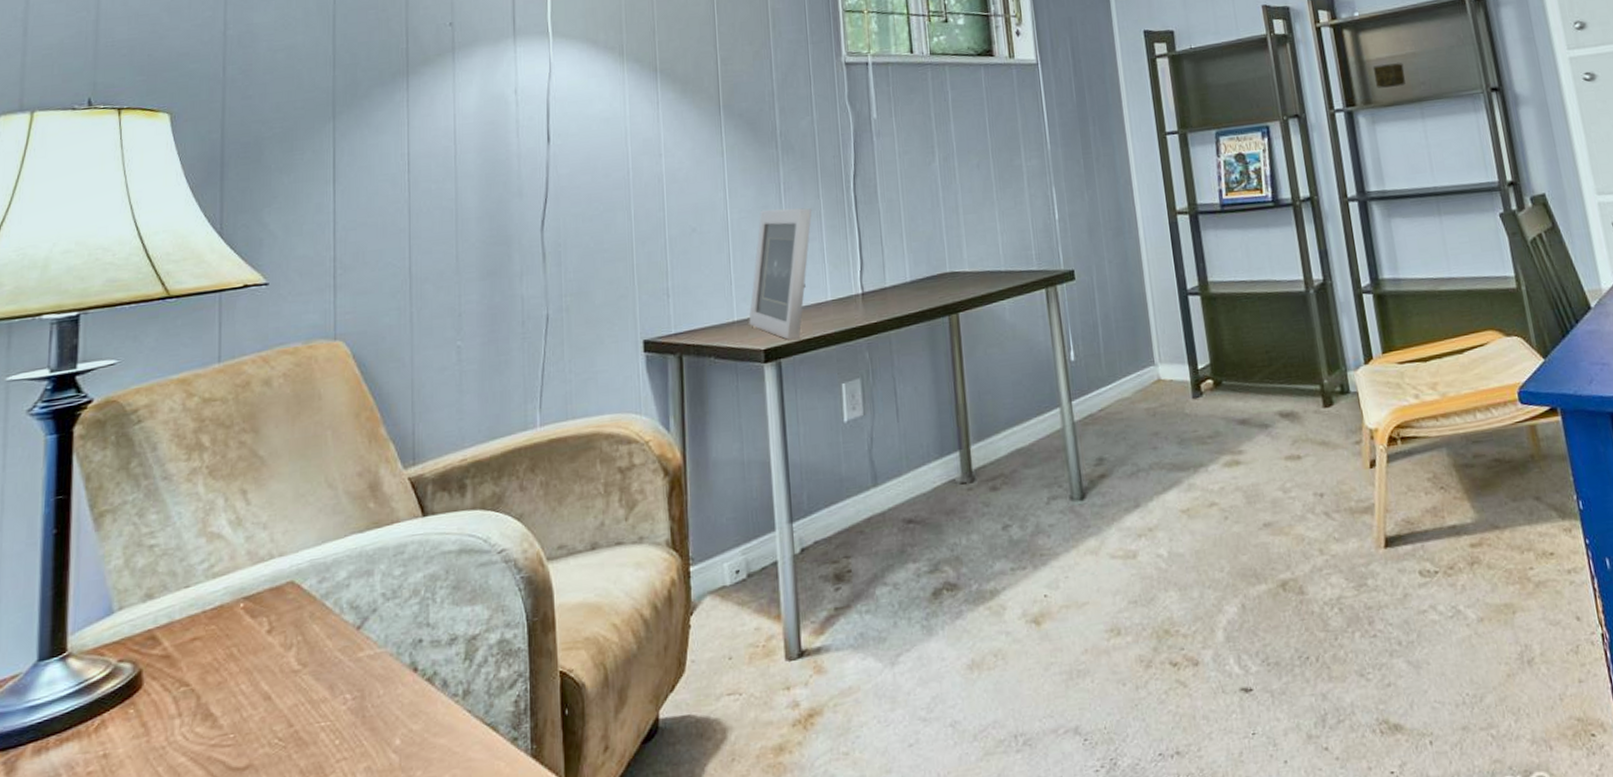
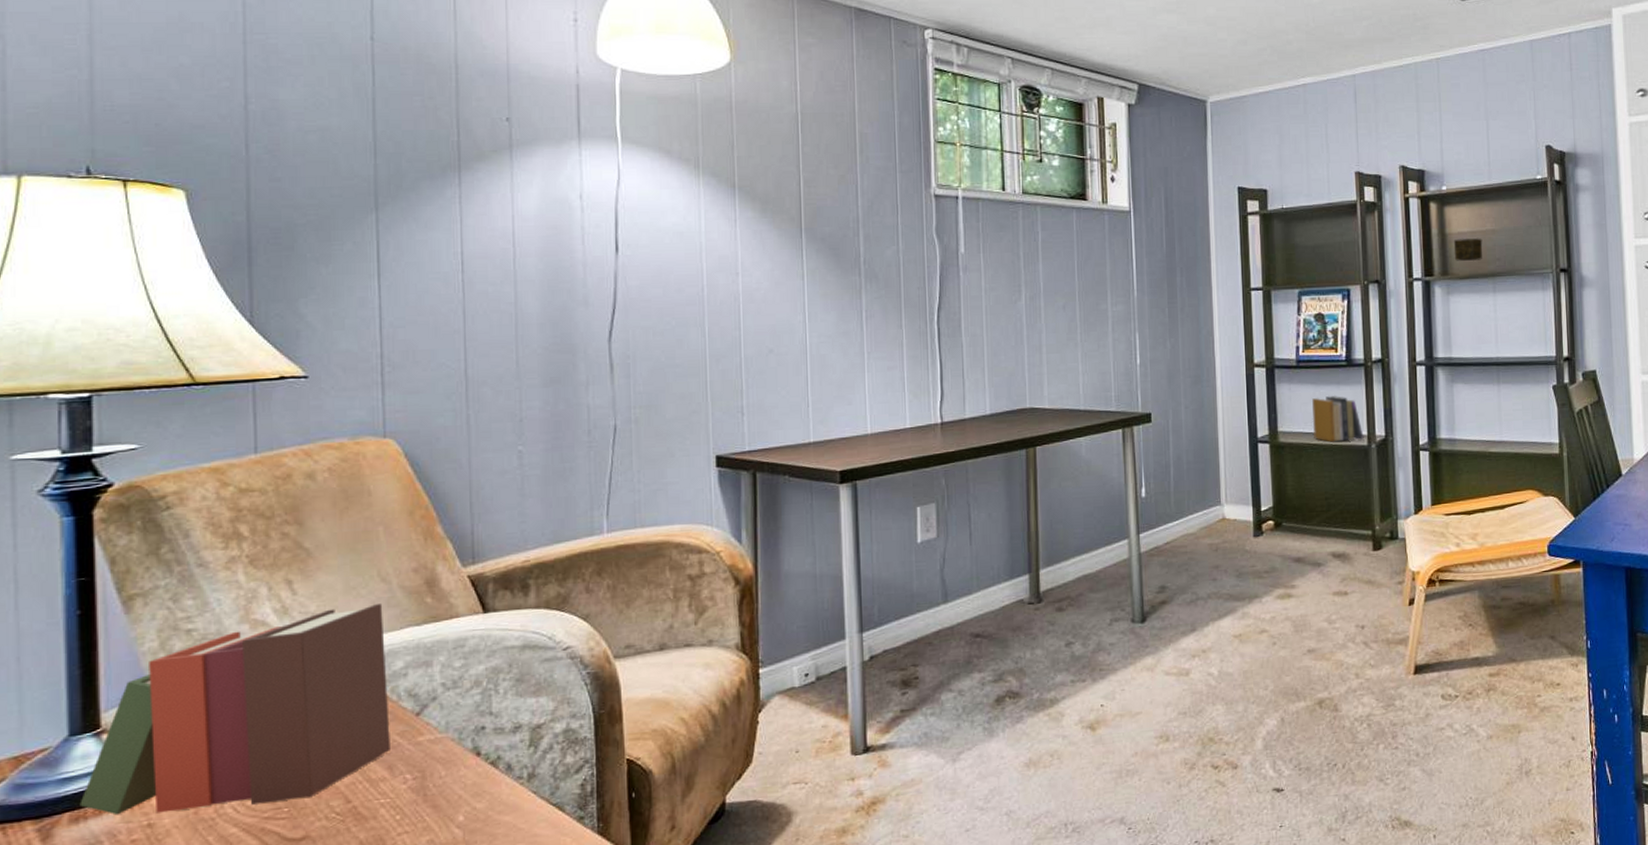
books: none [43,511,332,744] -> present [79,604,390,814]
picture frame: present [749,208,812,340] -> none [825,335,894,464]
books: none [1241,238,1300,290] -> present [1312,395,1364,442]

